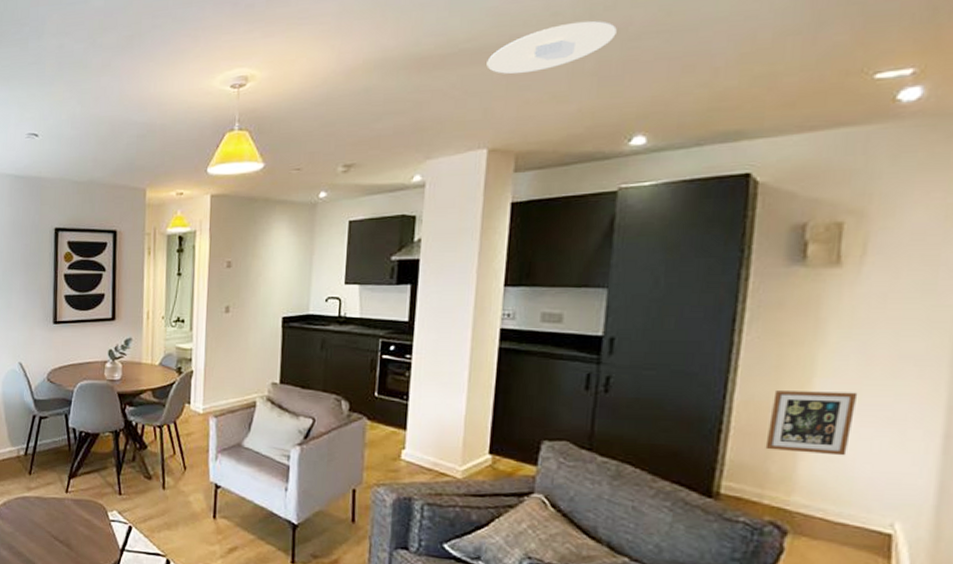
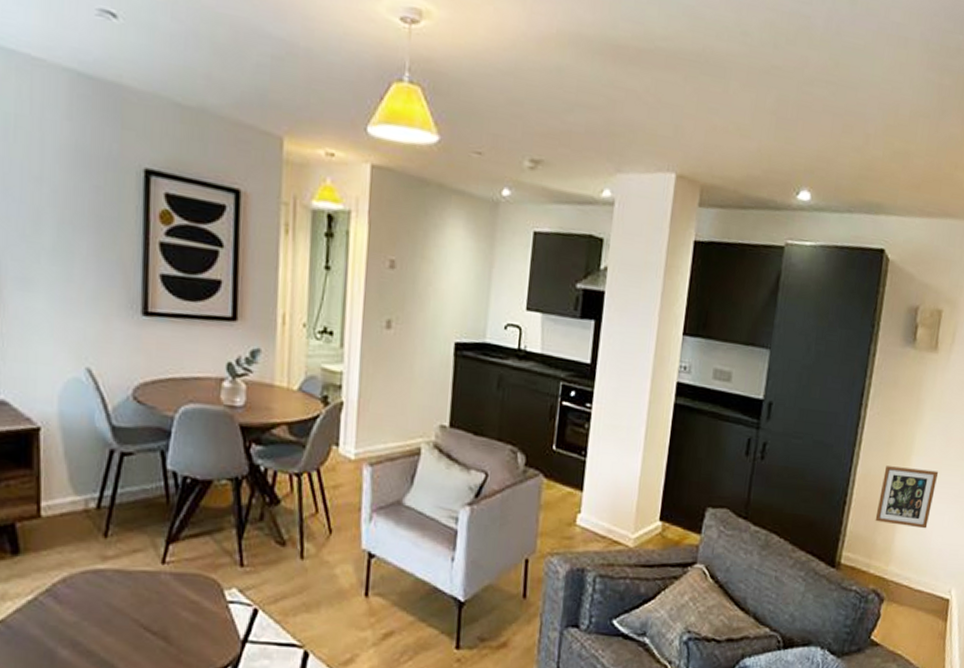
recessed light: present [486,20,617,74] -> none [680,47,795,95]

